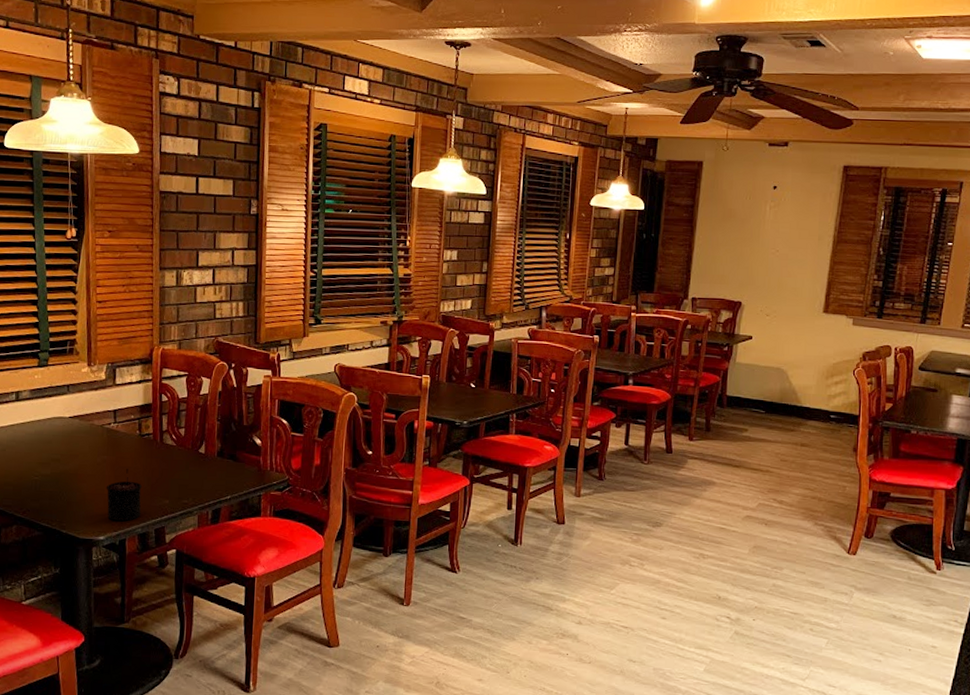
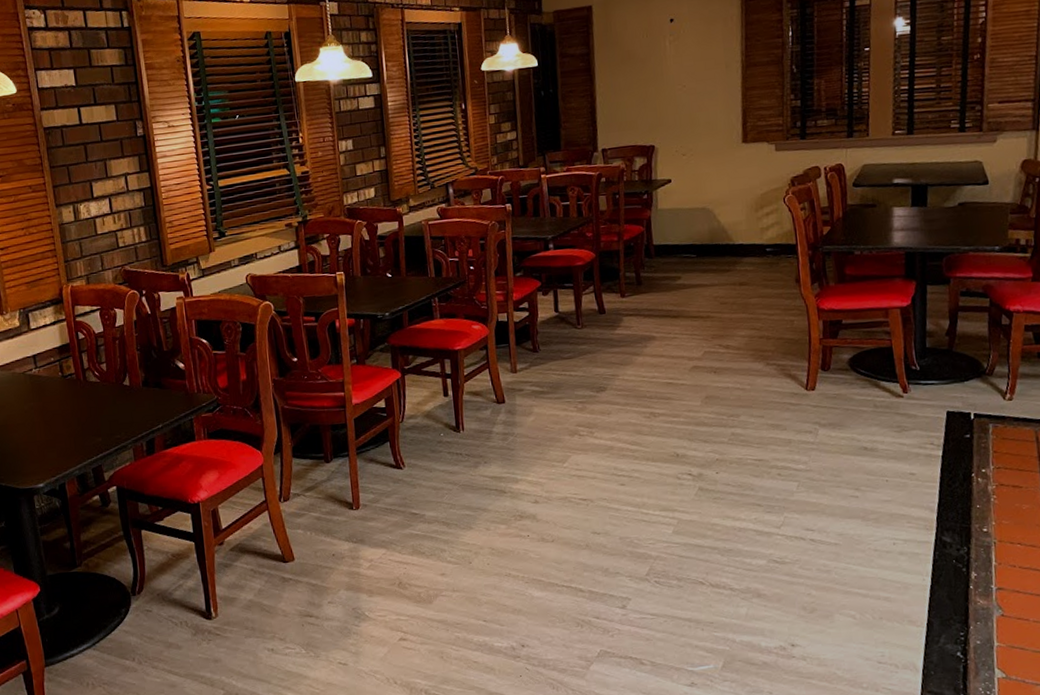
candle: present [106,469,142,521] -> none [37,412,77,466]

